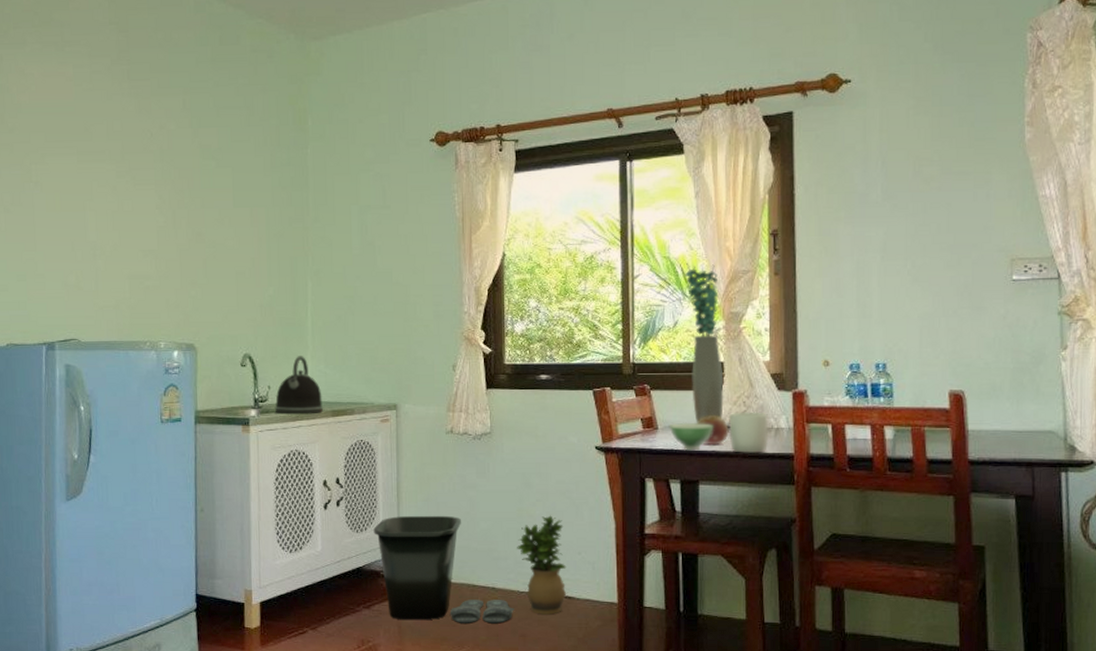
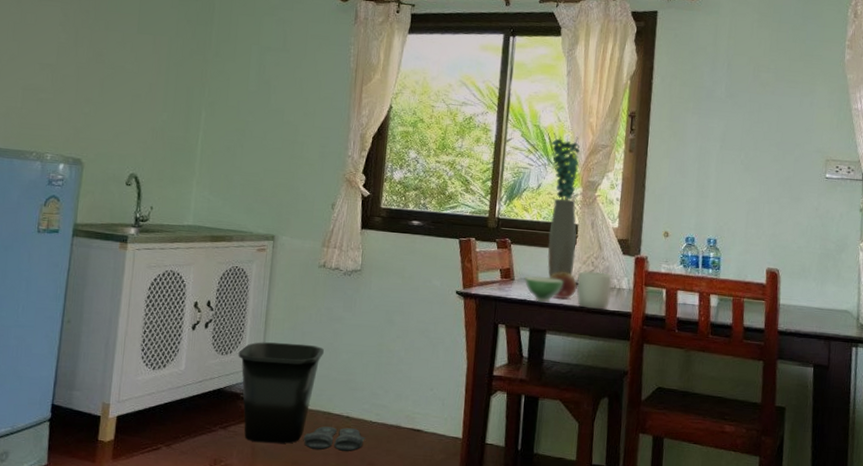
kettle: present [274,356,324,416] -> none [154,181,204,239]
potted plant: present [517,515,567,615] -> none [374,352,420,446]

